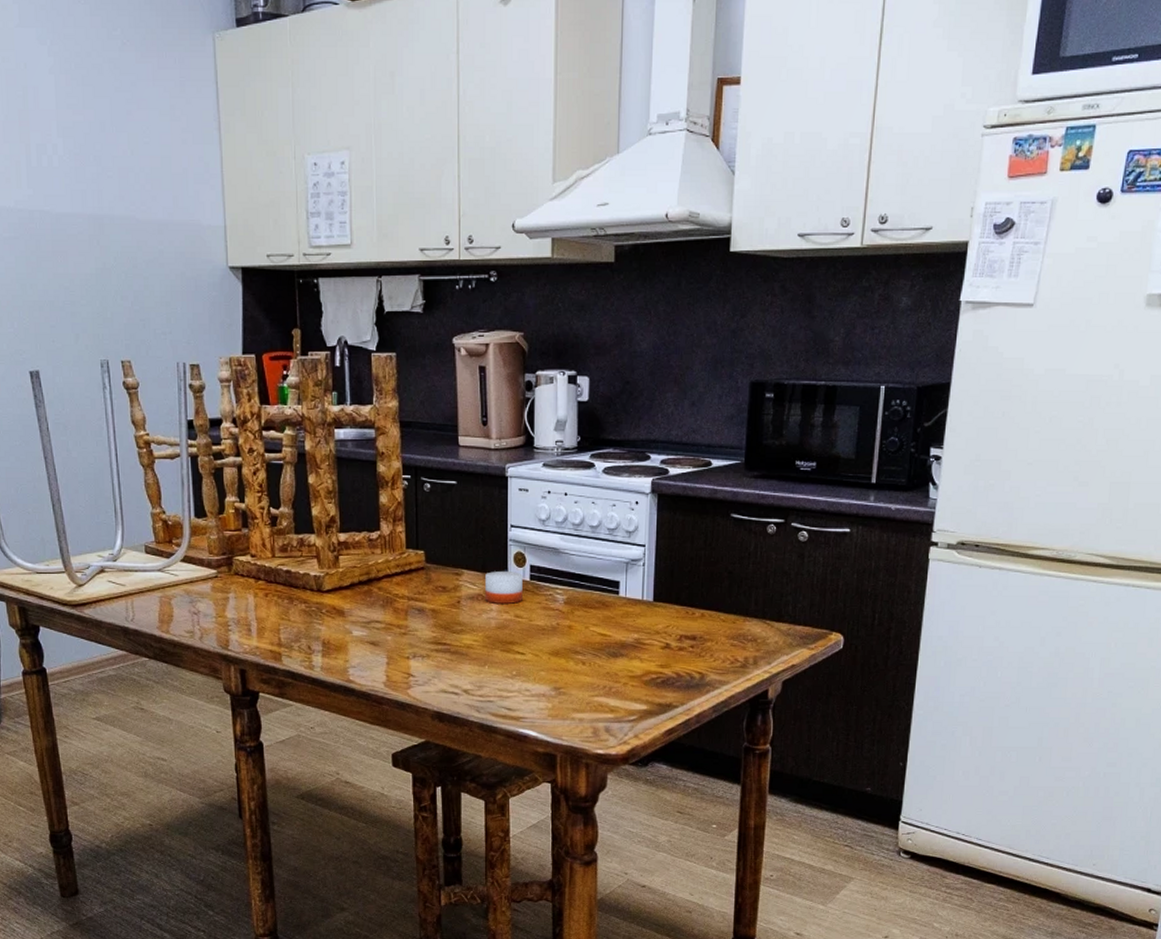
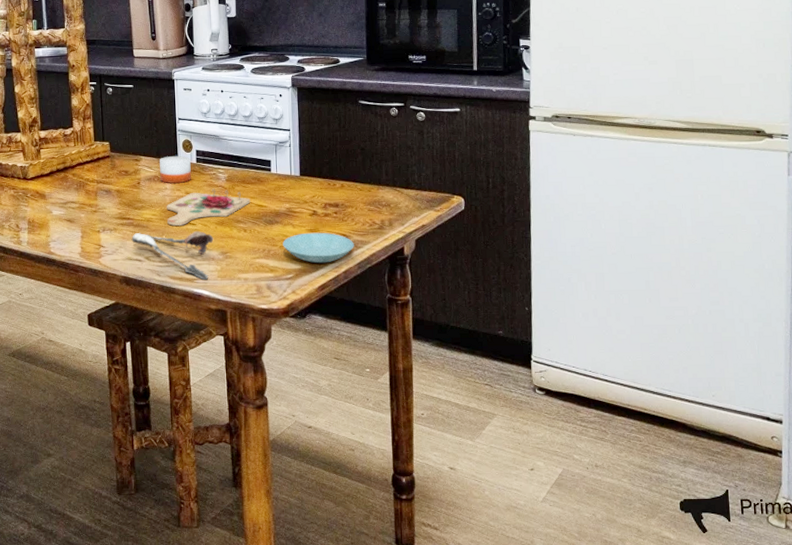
spoon: none [447,661,546,718] -> present [131,230,214,280]
cutting board: none [490,612,592,654] -> present [166,188,251,226]
saucer: none [627,668,711,705] -> present [283,232,354,264]

